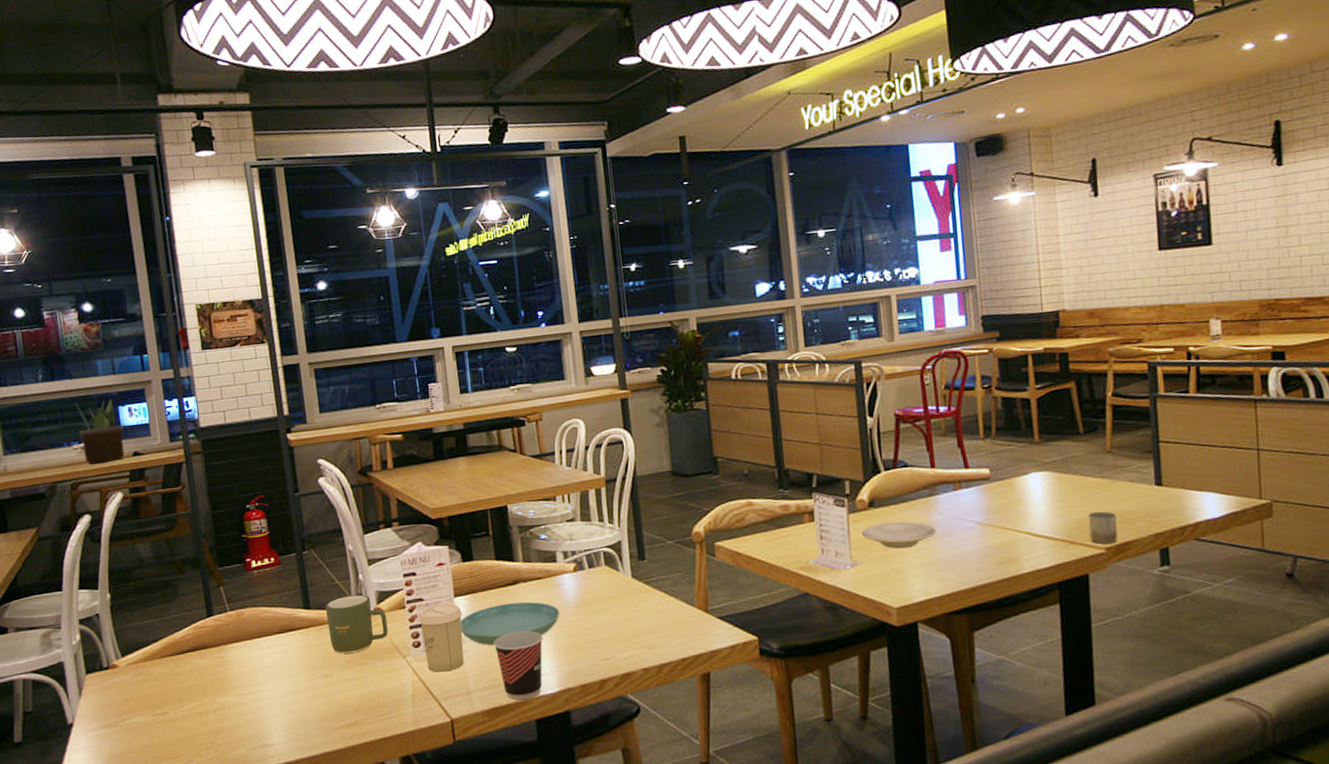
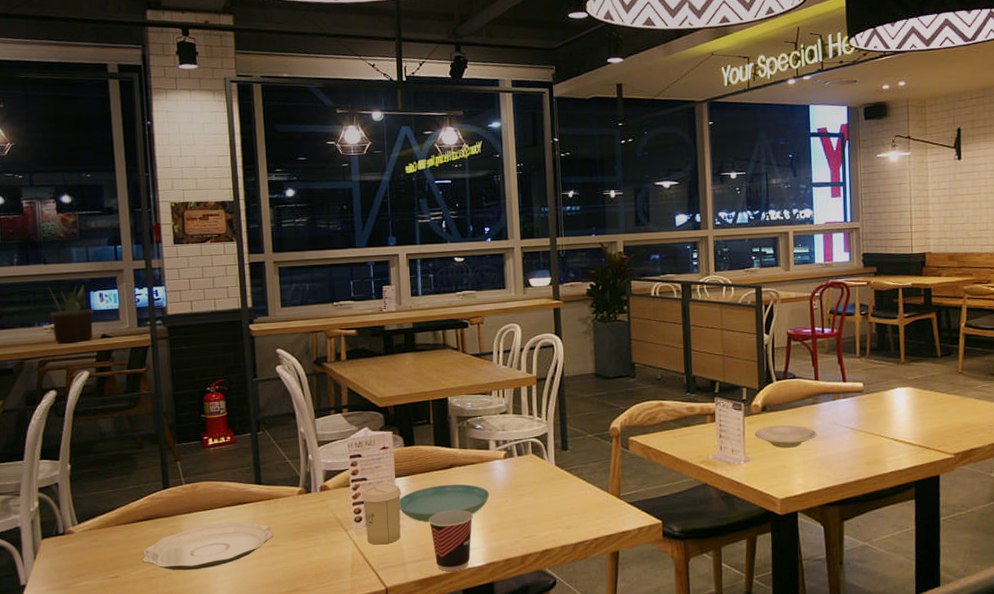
plate: none [190,649,327,705] -> present [142,521,274,571]
mug: present [325,594,389,654] -> none [275,473,333,526]
cup: present [1087,511,1119,544] -> none [941,422,965,450]

